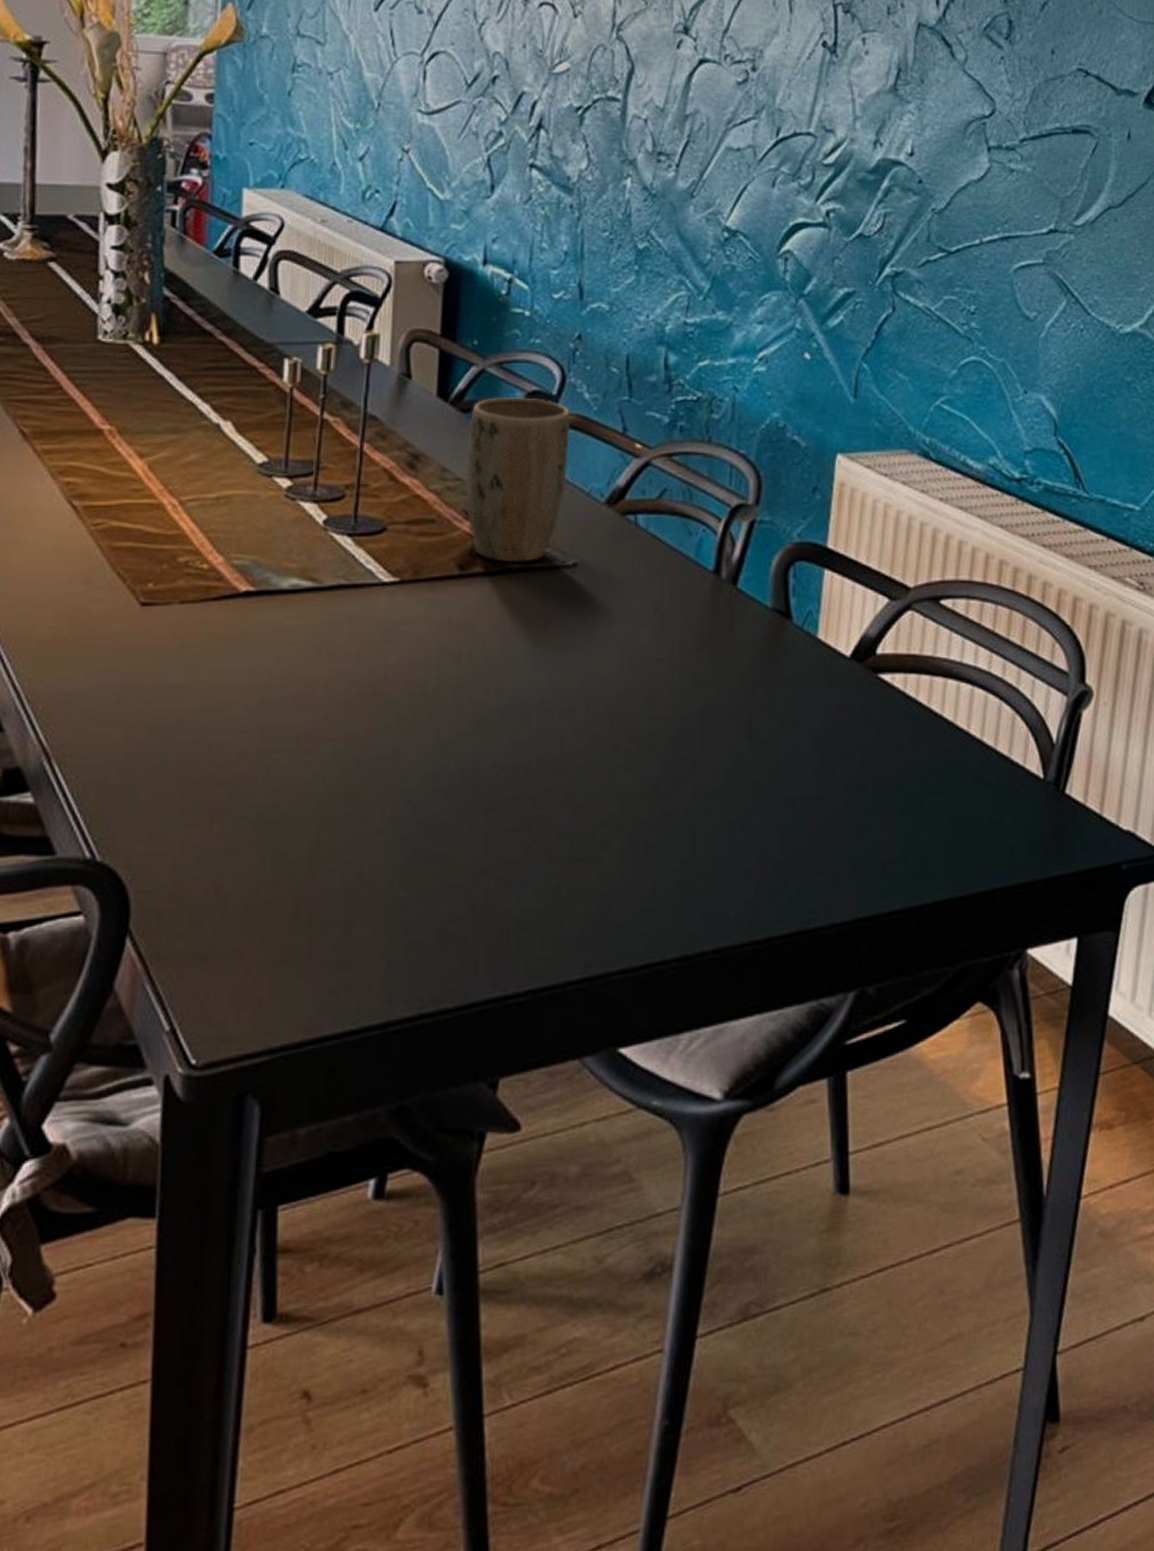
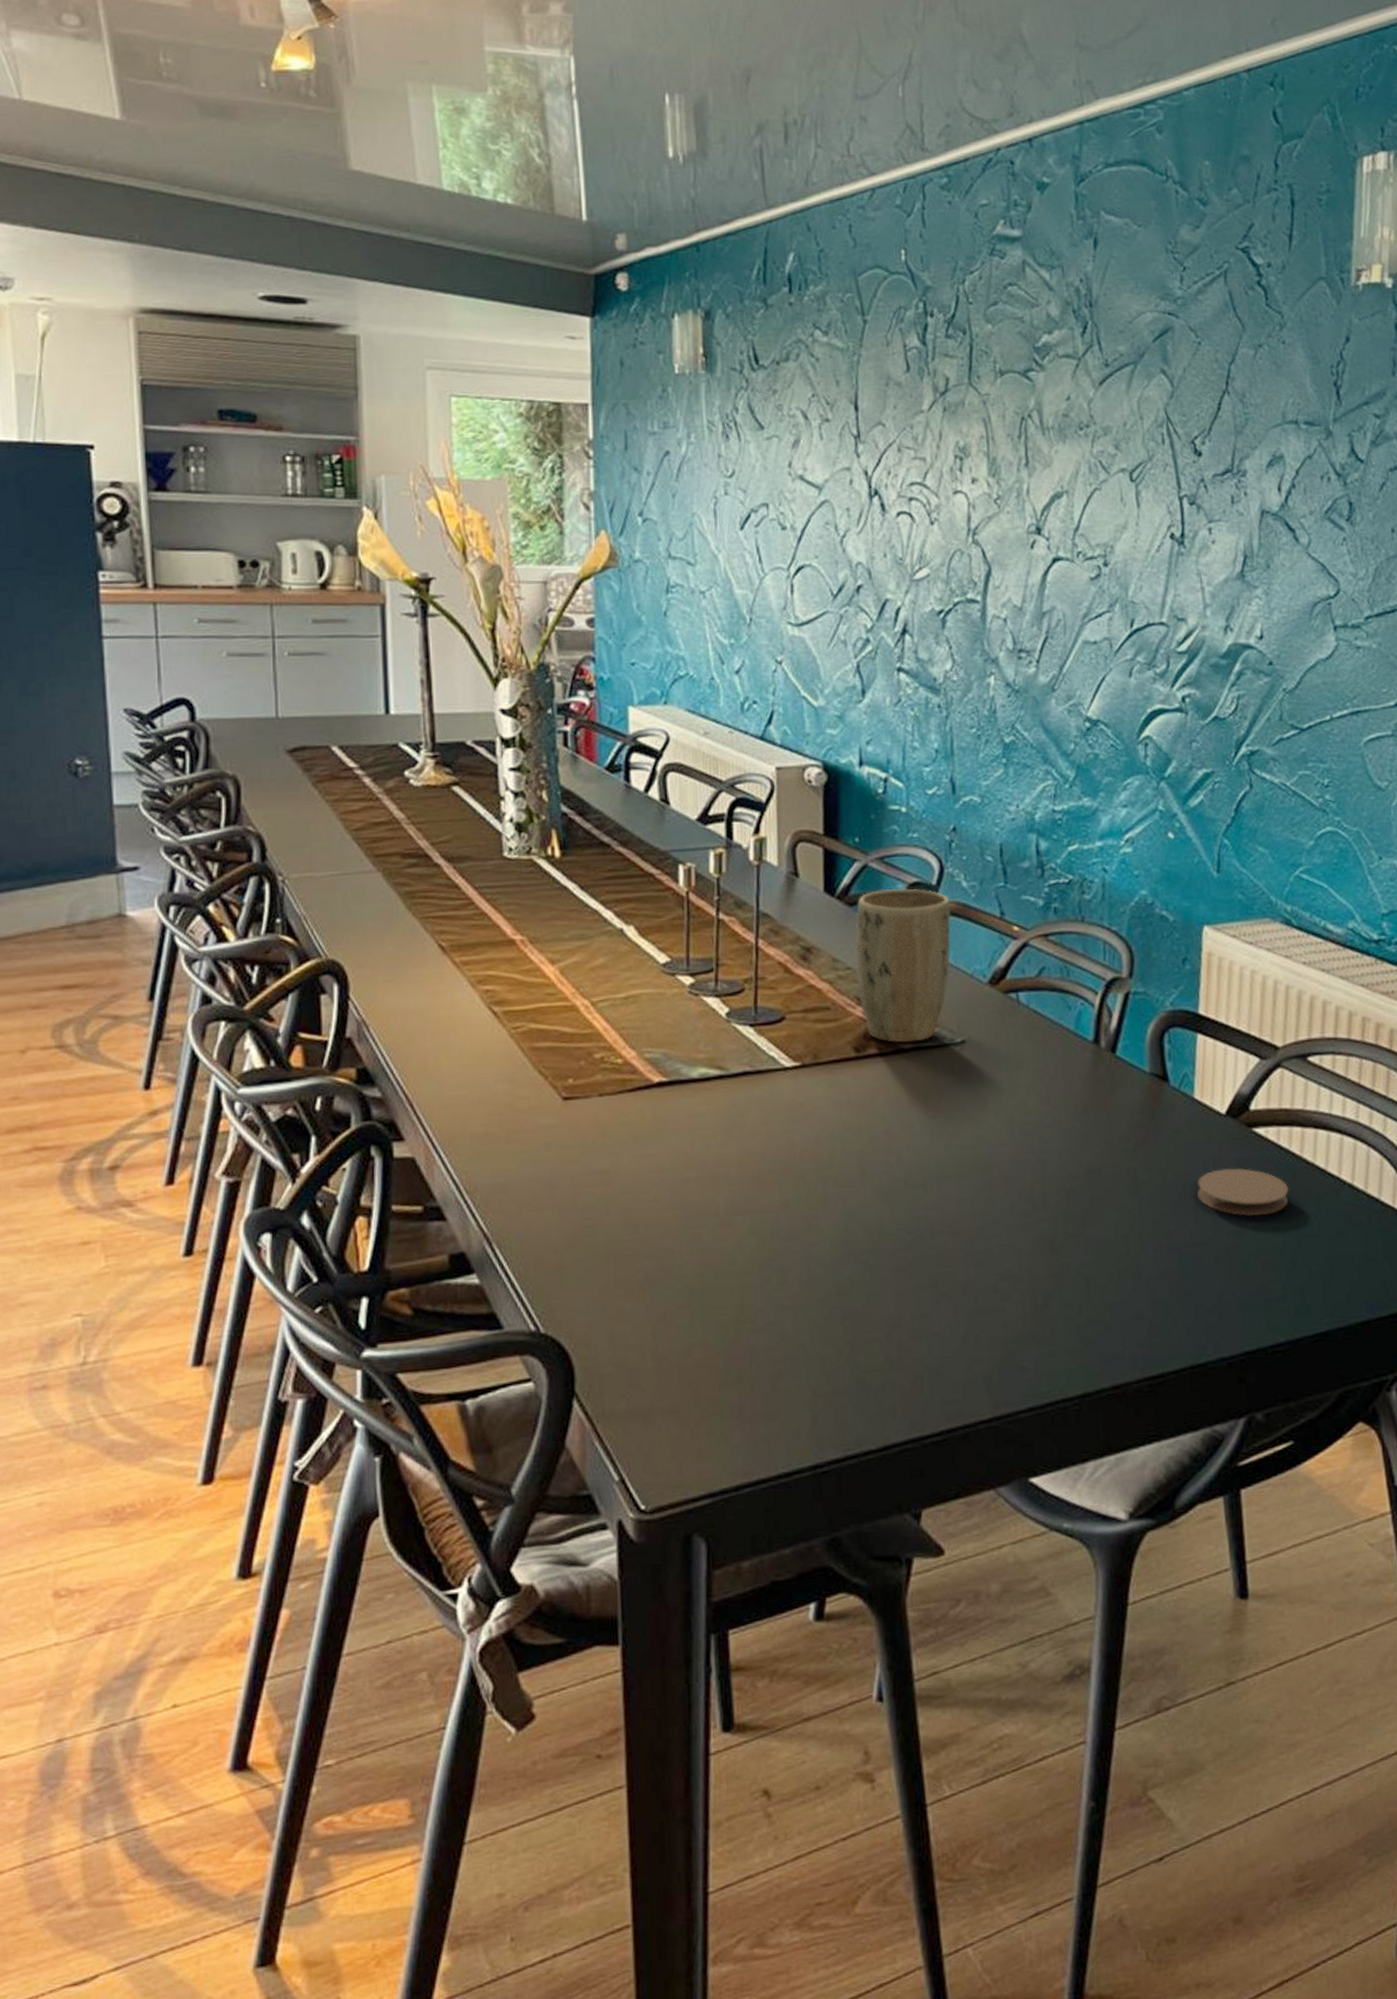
coaster: none [816,716,914,770] -> present [1197,1168,1289,1217]

